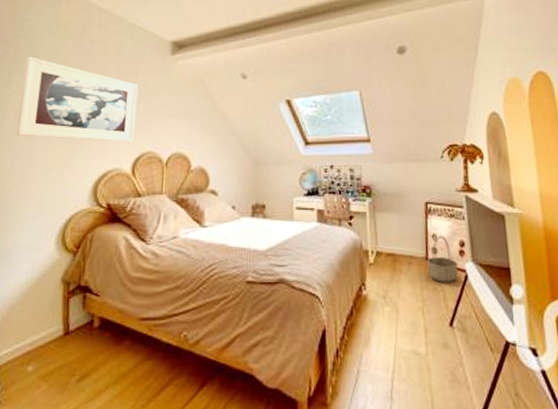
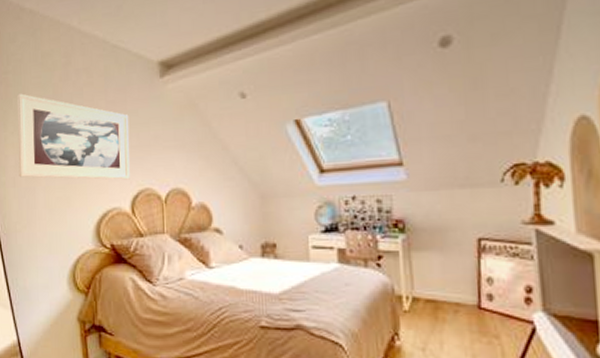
basket: present [427,236,459,282] -> none [479,279,523,335]

